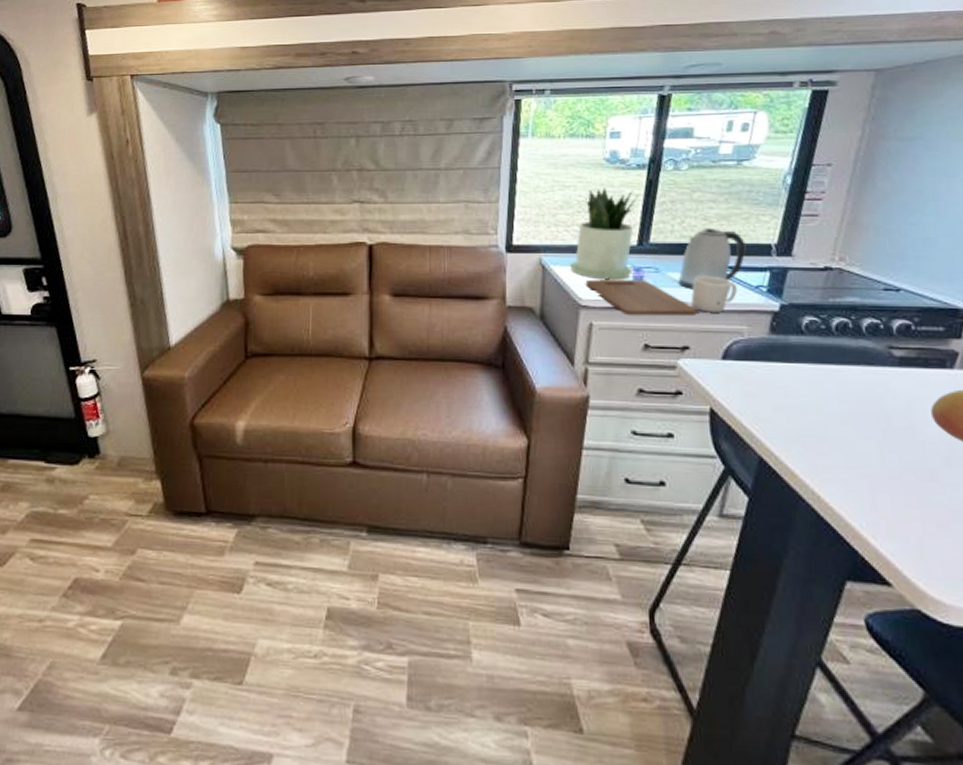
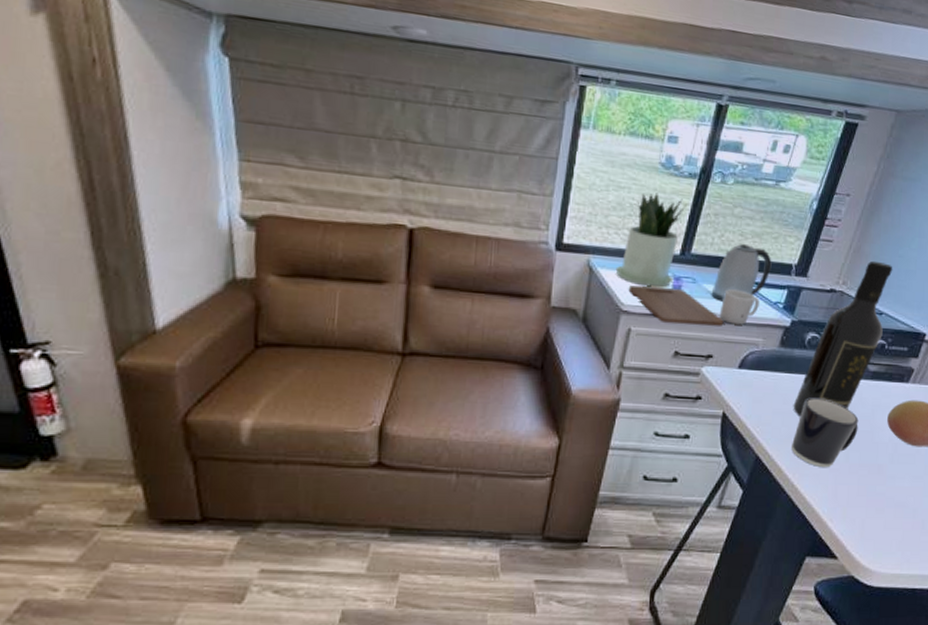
wine bottle: none [798,231,905,412] -> present [793,260,893,417]
mug: none [803,389,892,473] -> present [792,397,859,468]

